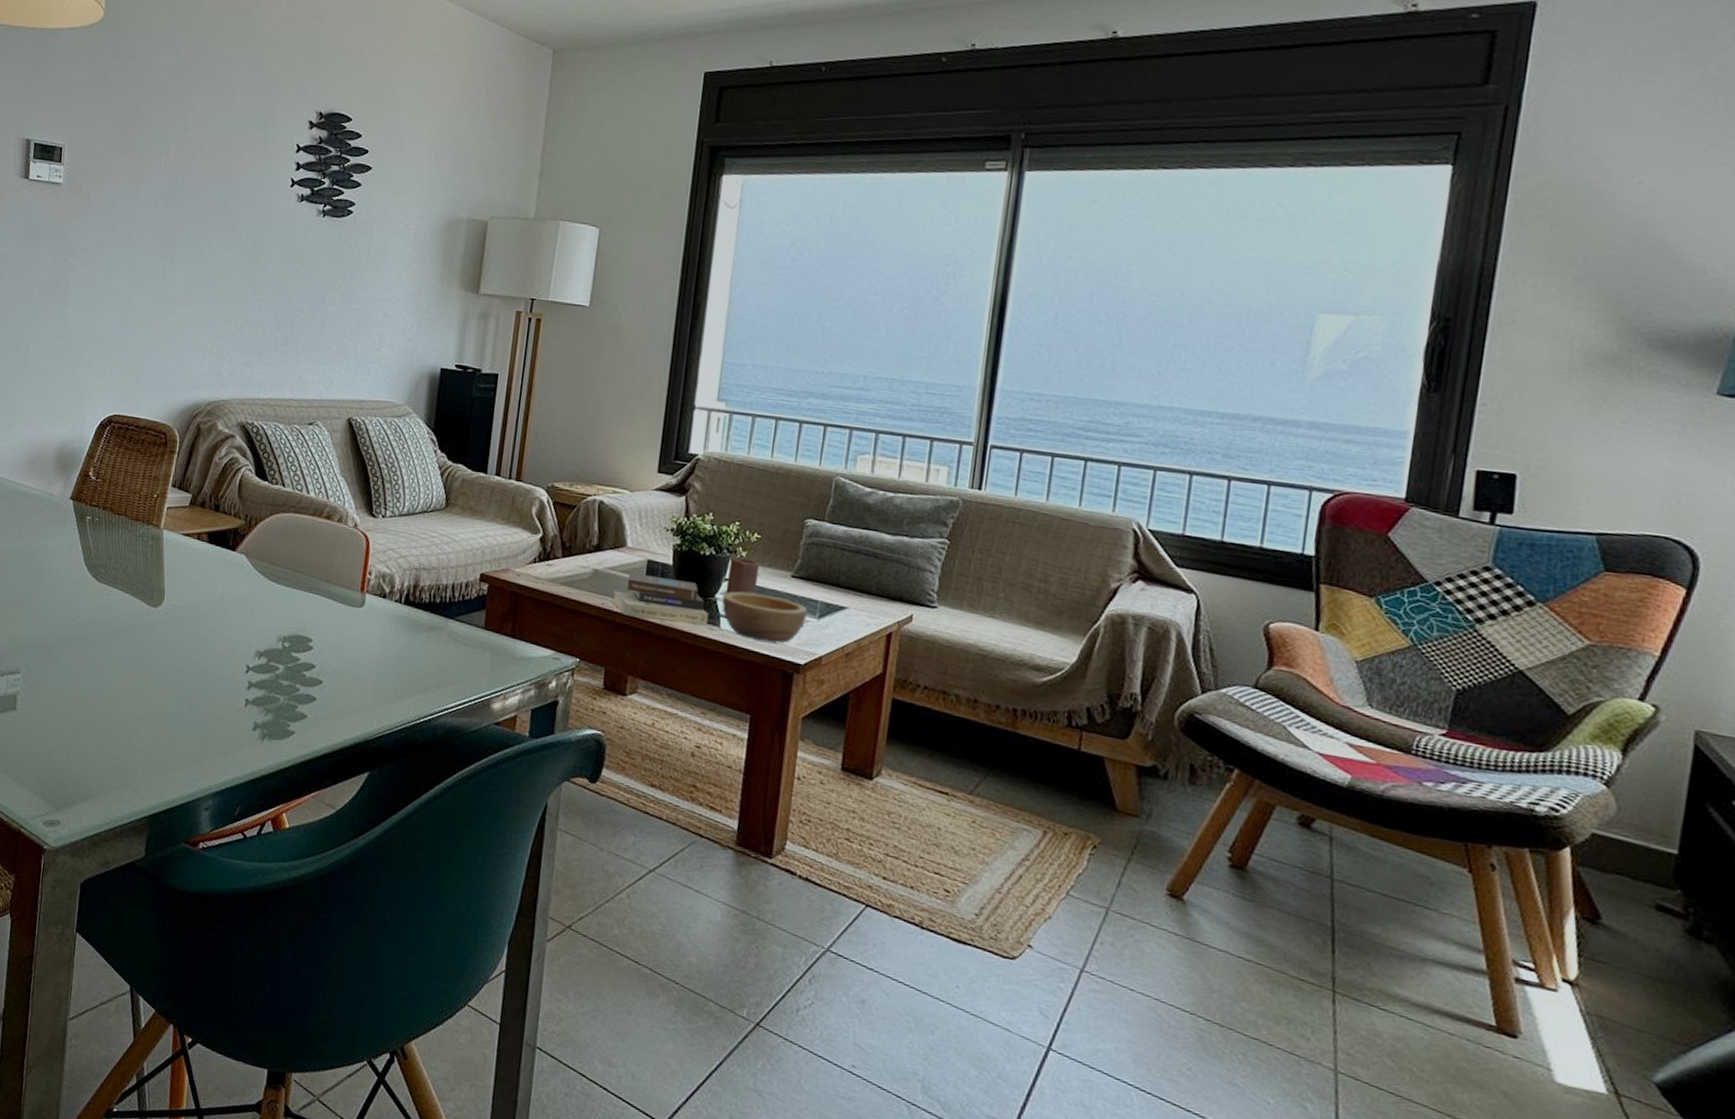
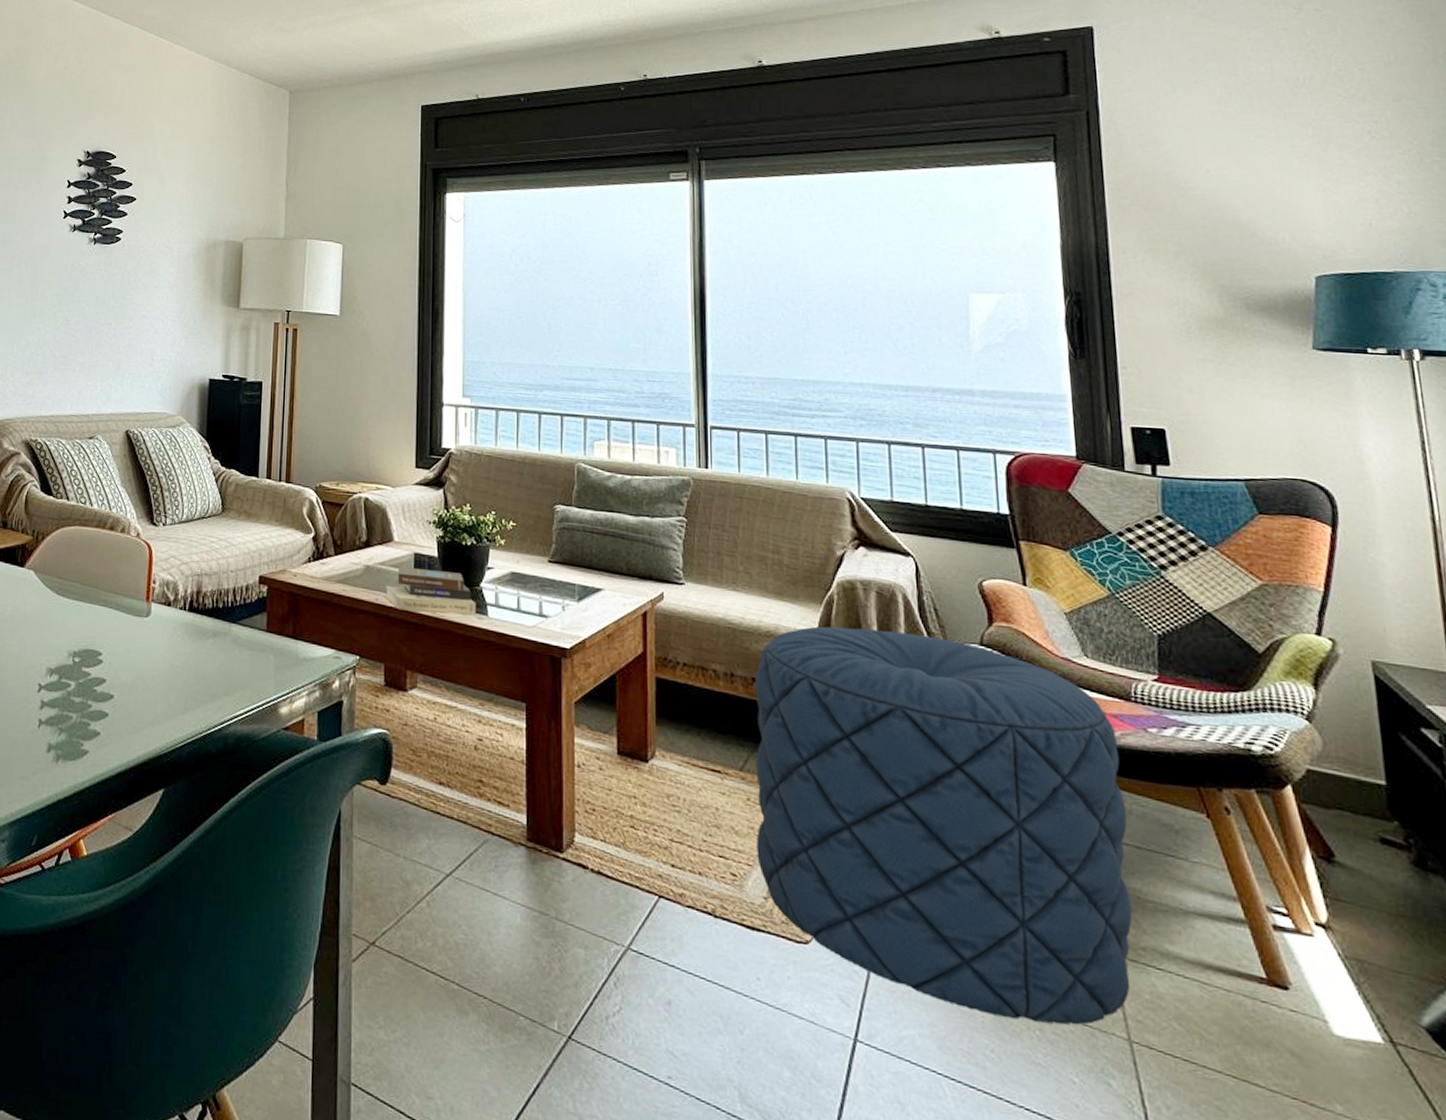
bowl: present [722,591,808,643] -> none [487,579,567,628]
candle: present [725,557,760,595] -> none [489,545,518,583]
pouf: none [974,658,1387,1053] -> present [755,626,1132,1025]

